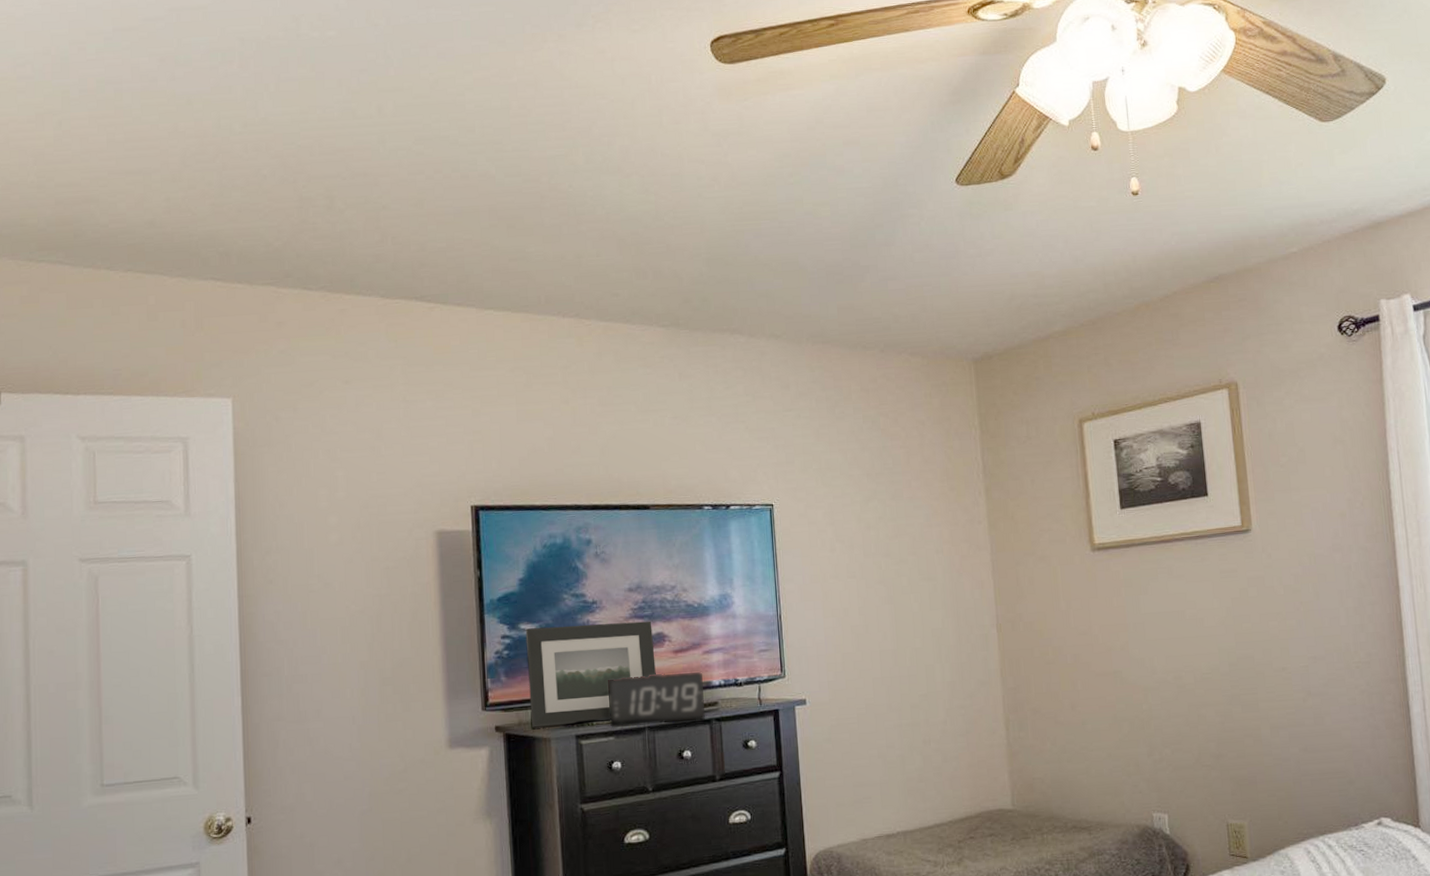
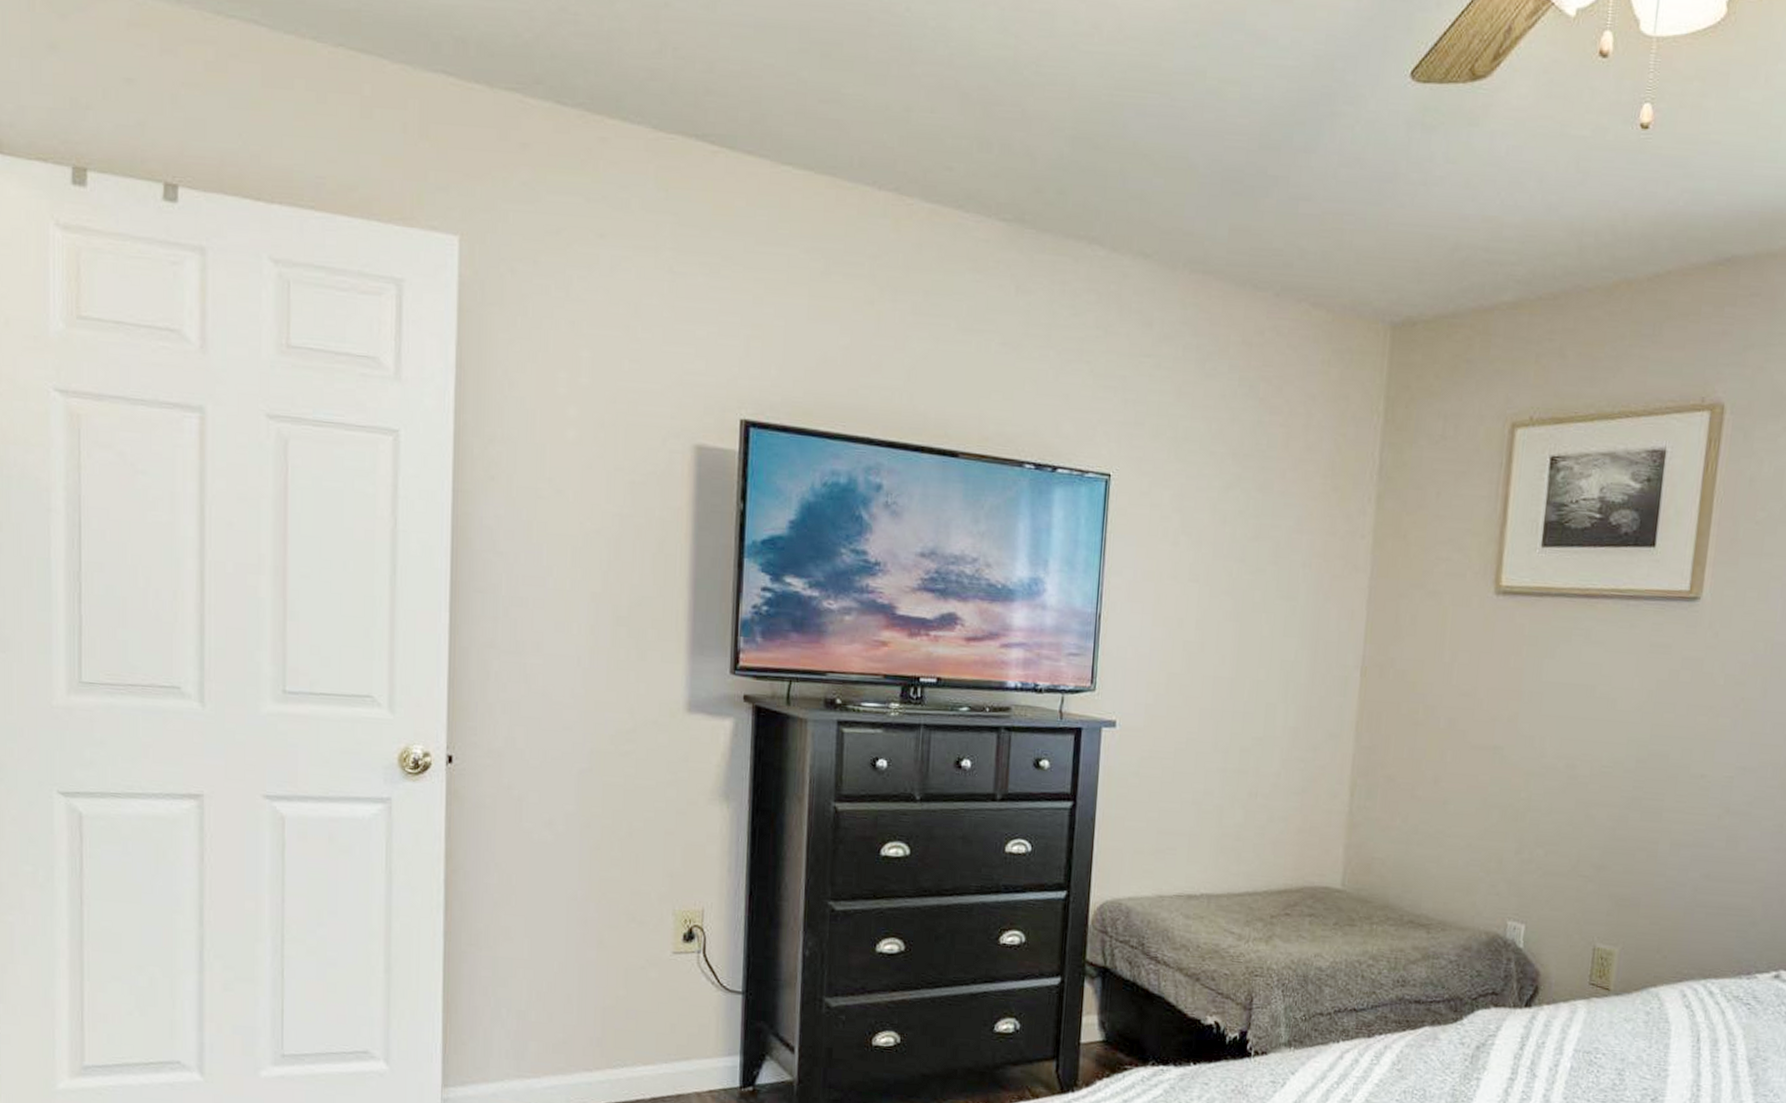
picture frame: present [525,621,656,729] -> none [786,583,944,711]
alarm clock: present [608,671,706,727] -> none [878,659,998,727]

